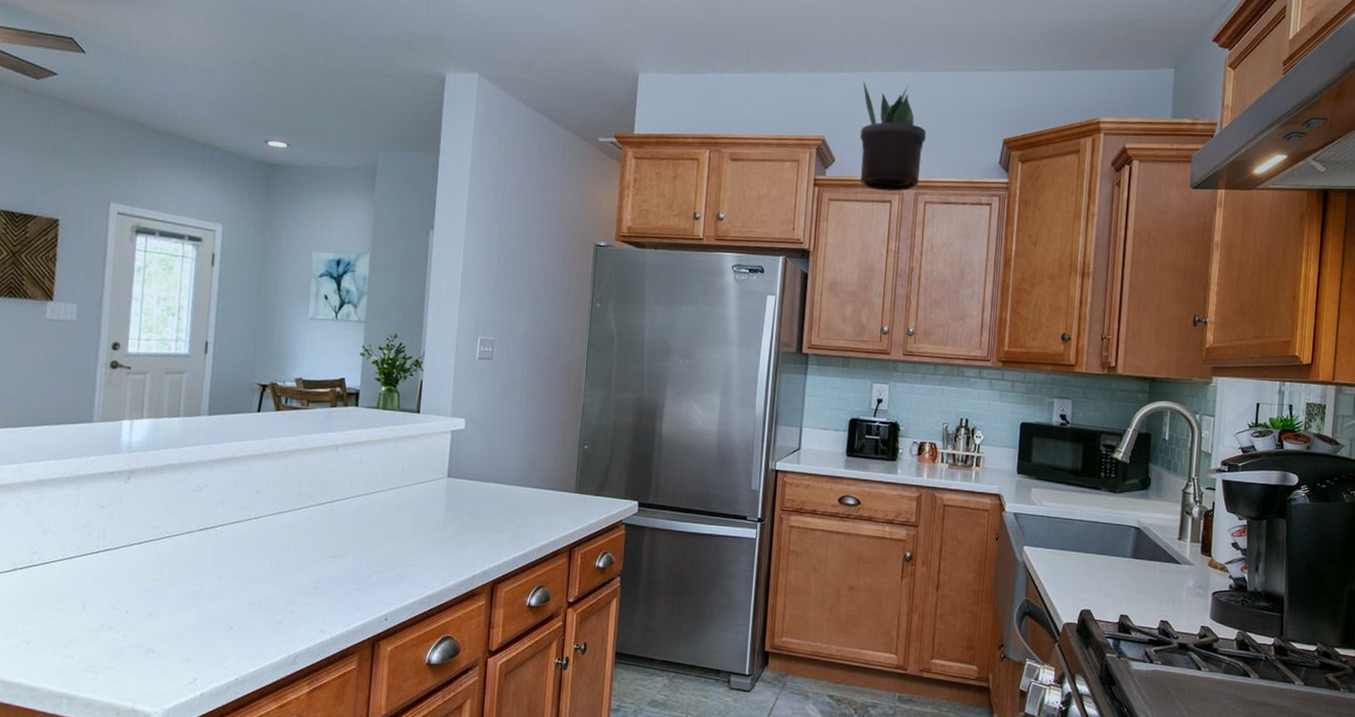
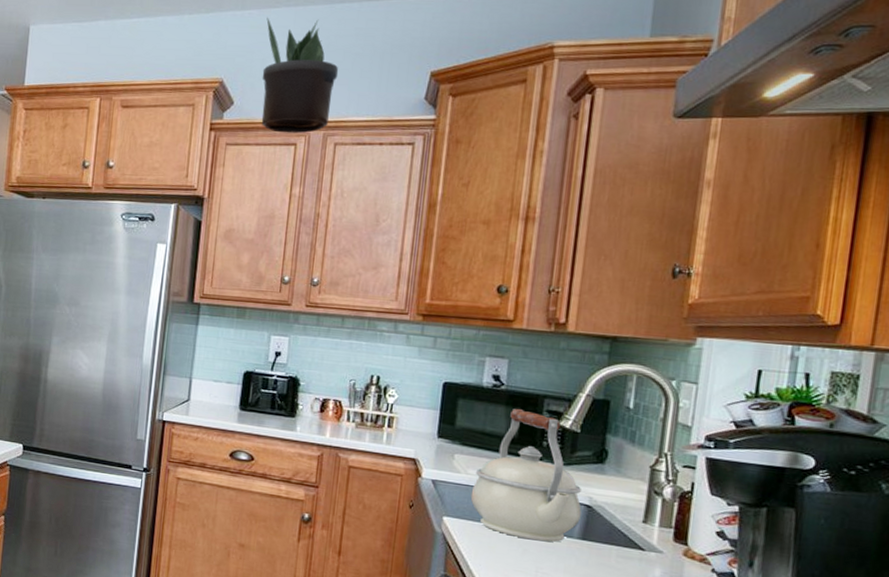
kettle: none [1045,444,1132,563] -> present [470,408,582,542]

